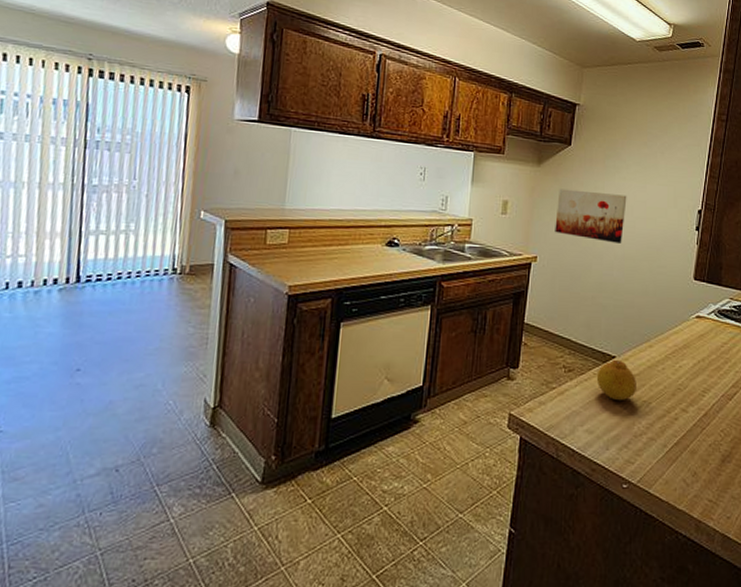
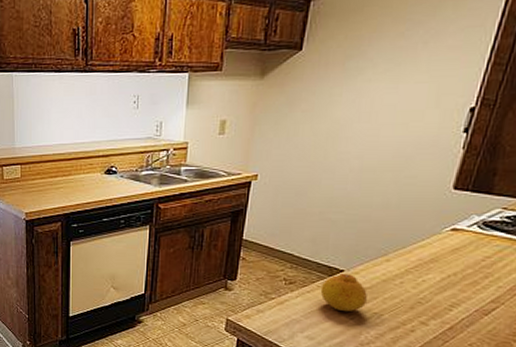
wall art: present [555,188,627,243] -> none [279,100,371,155]

